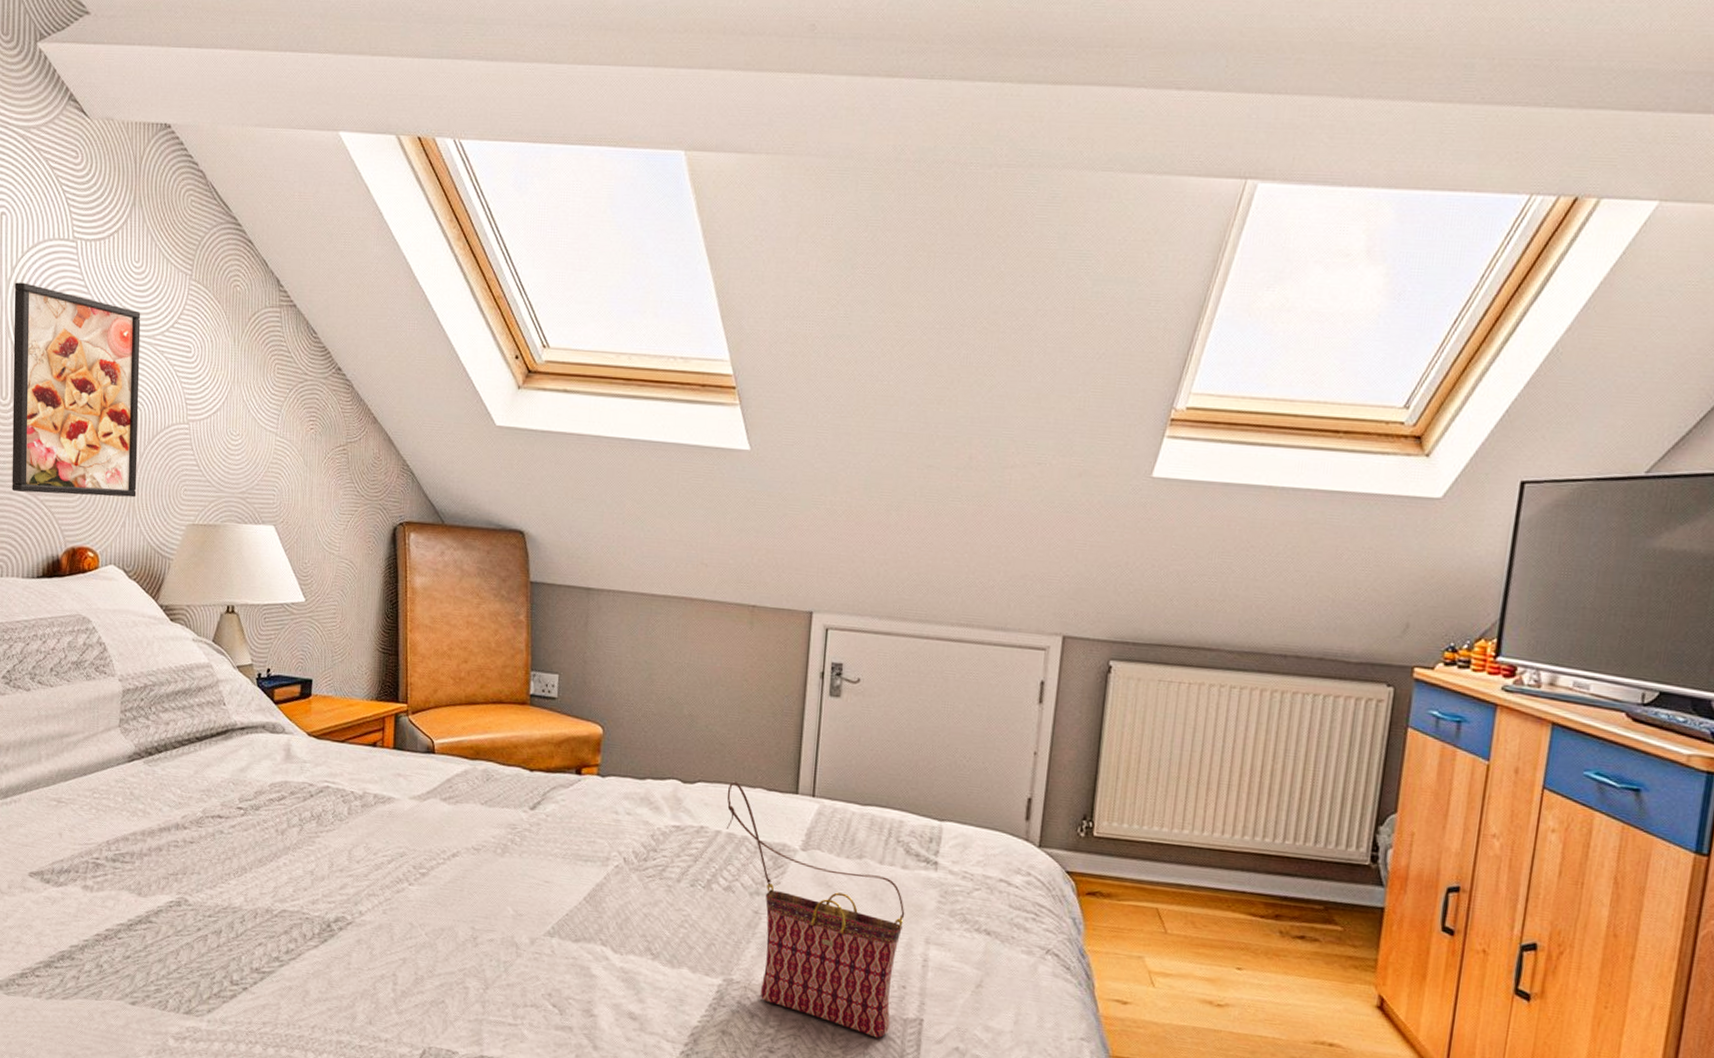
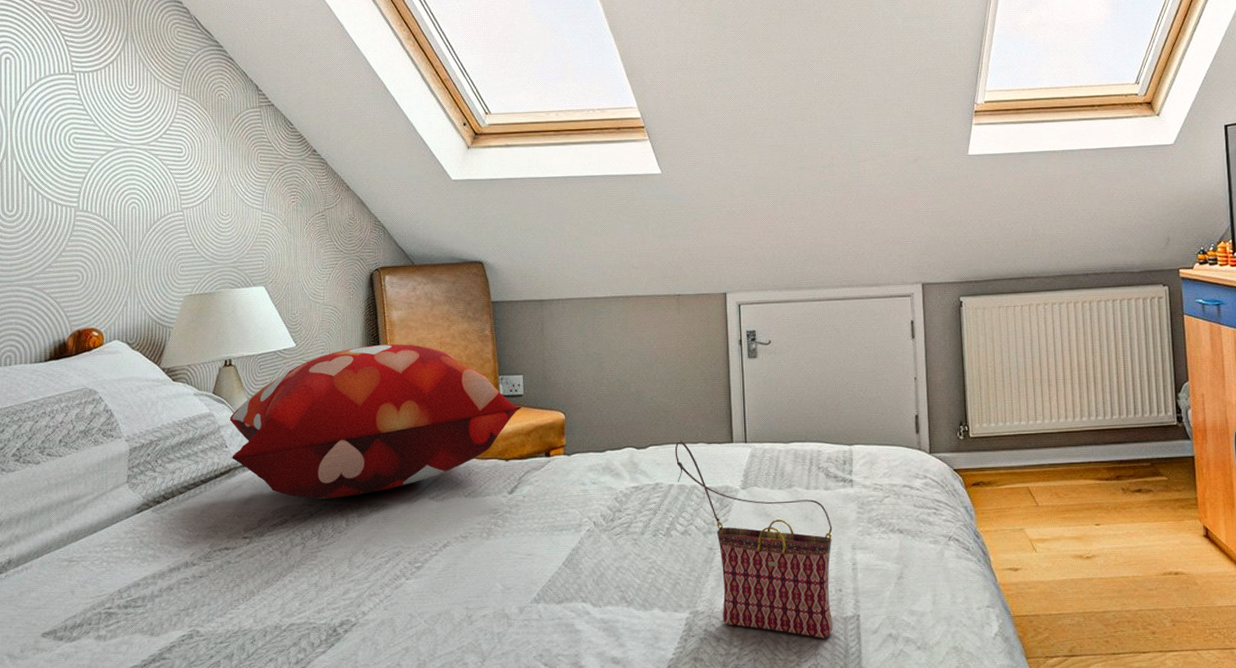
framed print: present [12,282,141,498] -> none [19,112,137,290]
decorative pillow: none [230,612,554,783] -> present [230,344,522,499]

